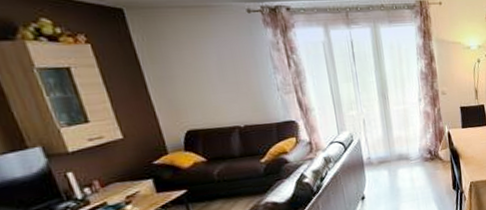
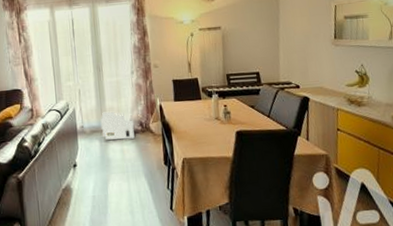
architectural model: none [388,140,424,170] -> present [100,111,135,140]

